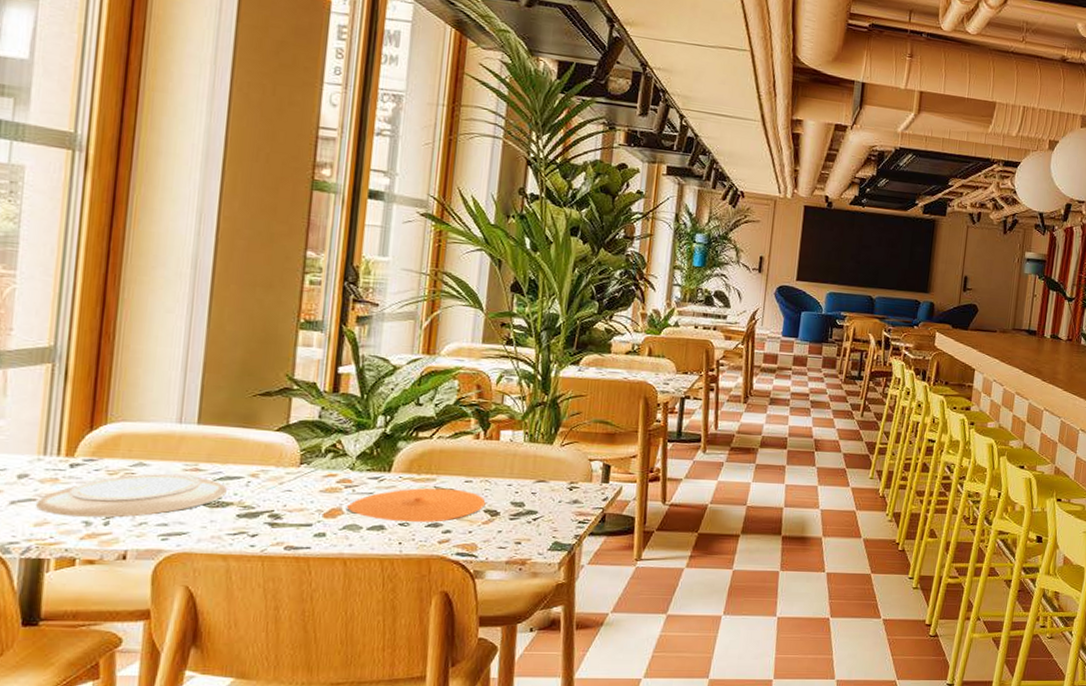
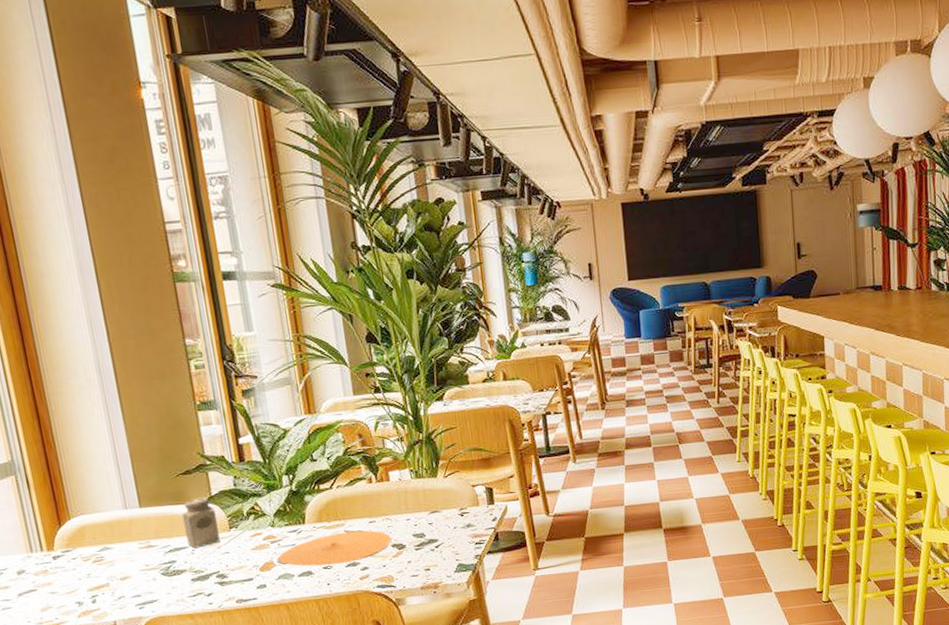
plate: present [35,473,227,518] -> none [36,552,178,600]
salt shaker: none [244,424,288,480] -> present [182,497,220,548]

